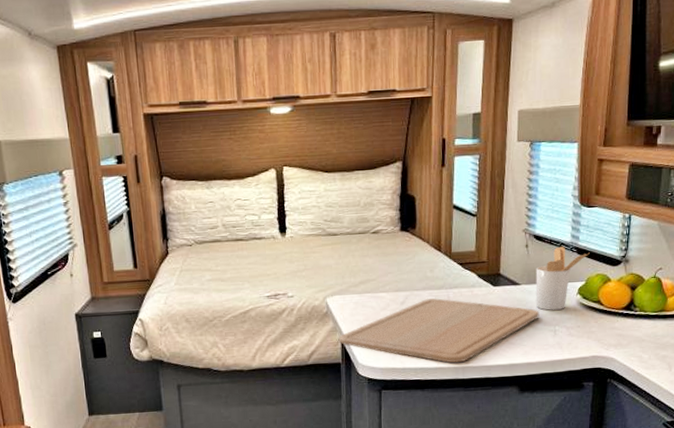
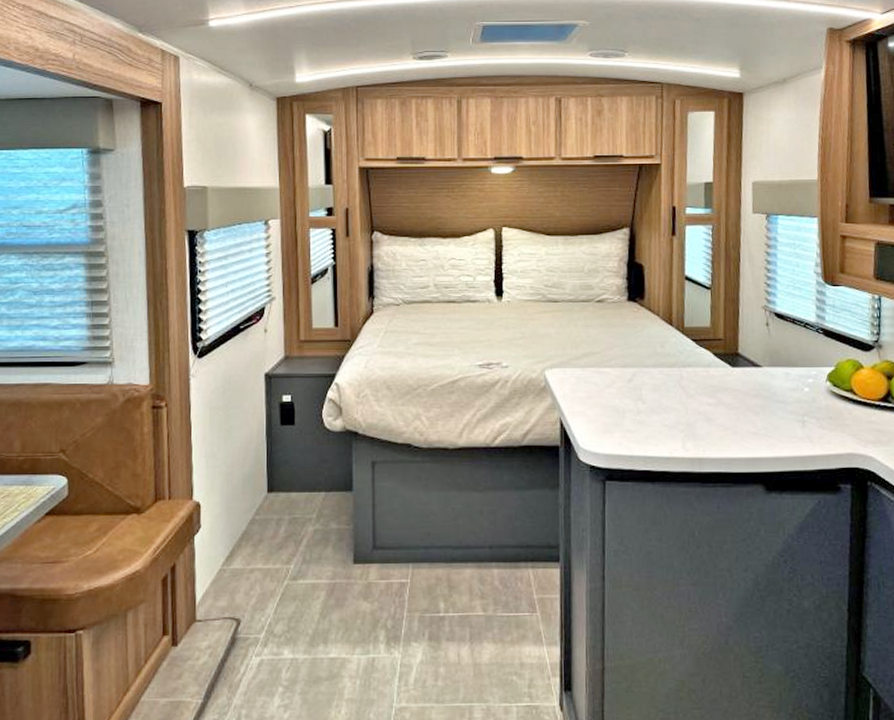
chopping board: present [338,298,540,364] -> none [557,377,785,453]
utensil holder: present [536,246,590,310] -> none [778,326,838,398]

